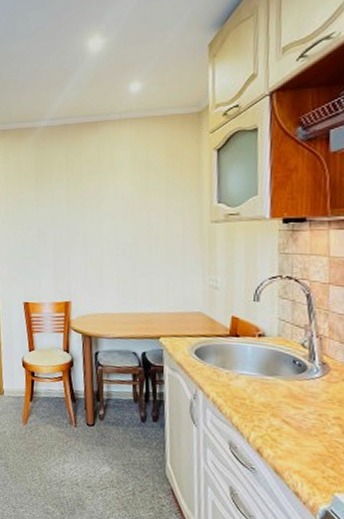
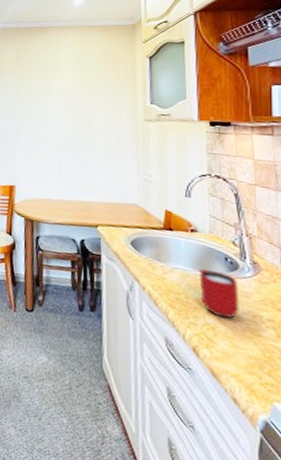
mug: none [265,373,307,420] -> present [199,269,239,319]

